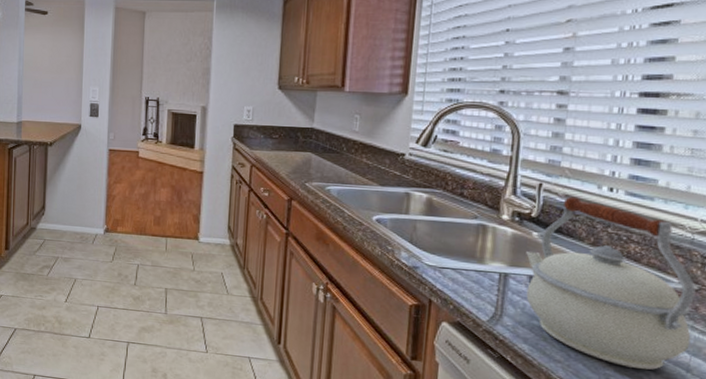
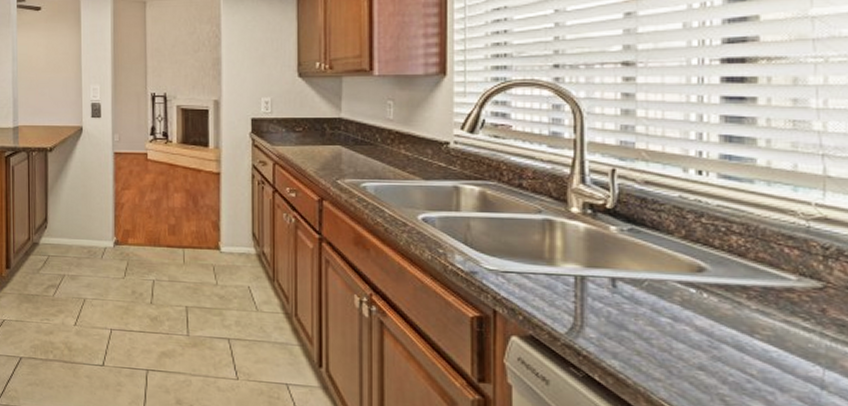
kettle: present [526,196,696,370] -> none [604,182,821,388]

